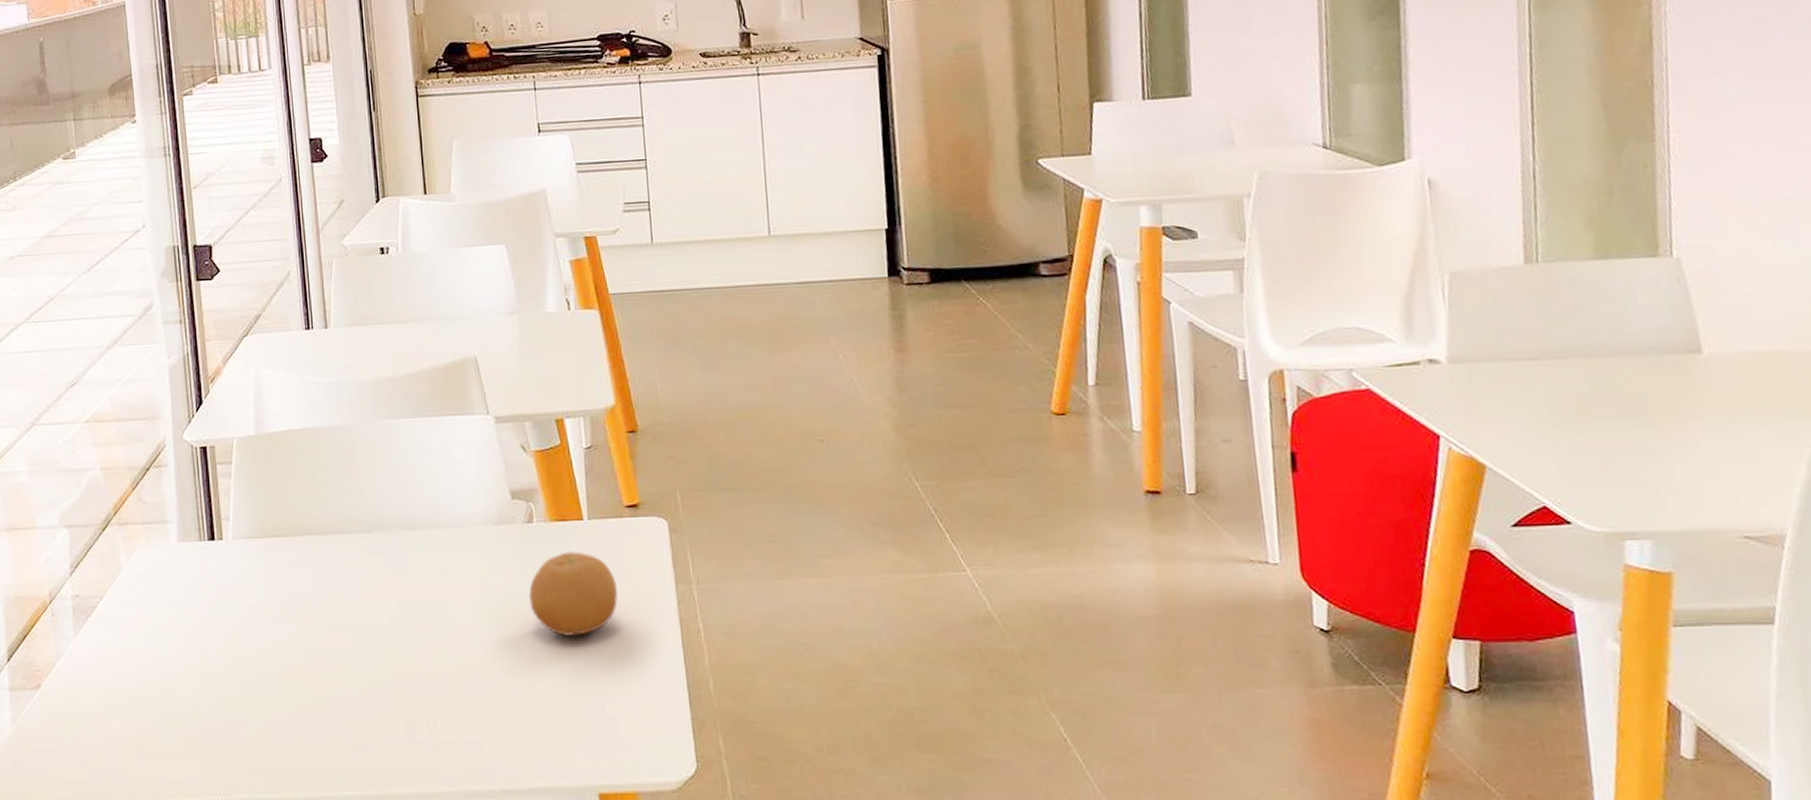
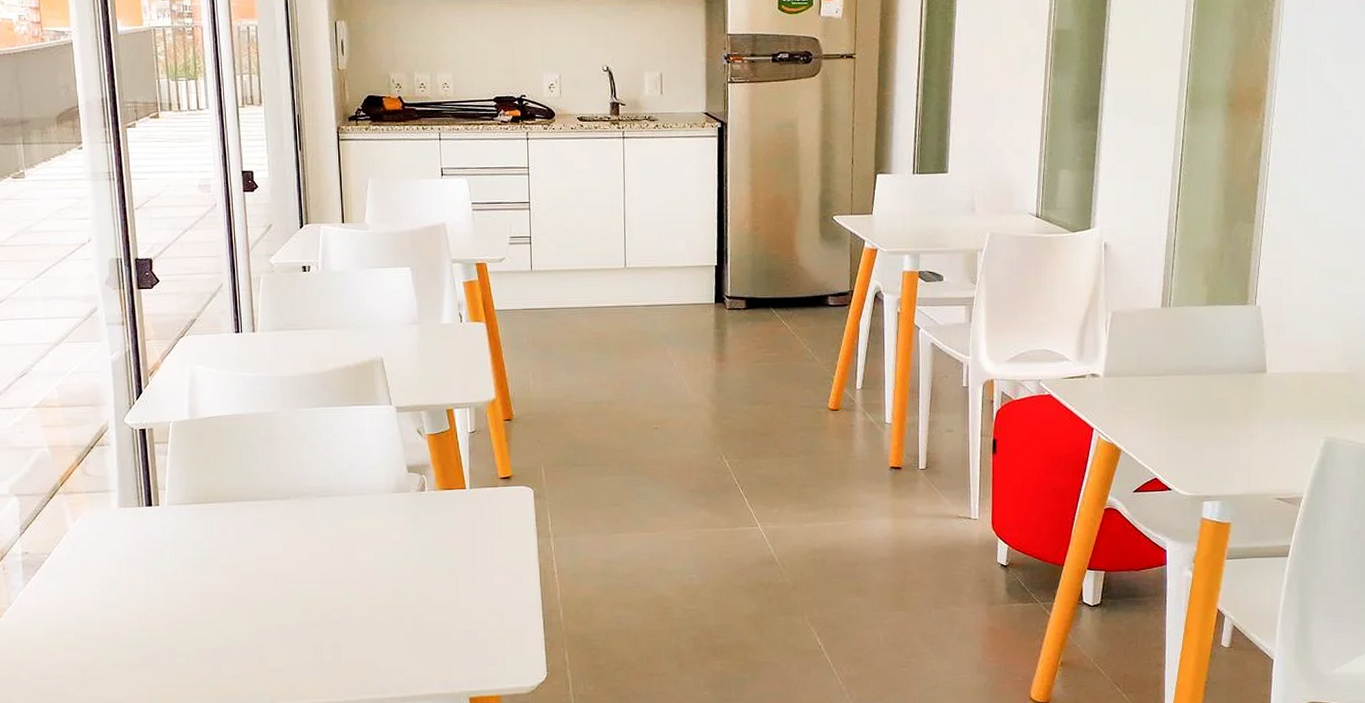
fruit: present [529,551,618,637] -> none [420,513,491,580]

